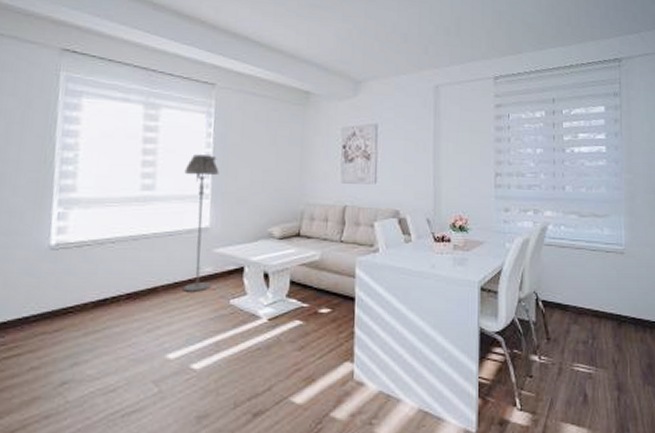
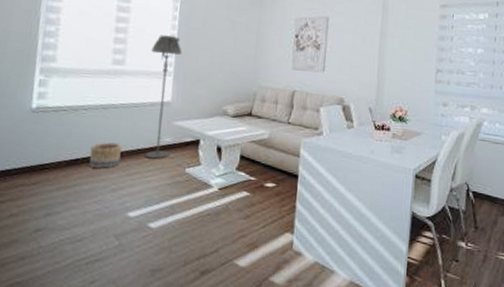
basket: none [119,277,156,306] -> present [89,142,122,168]

